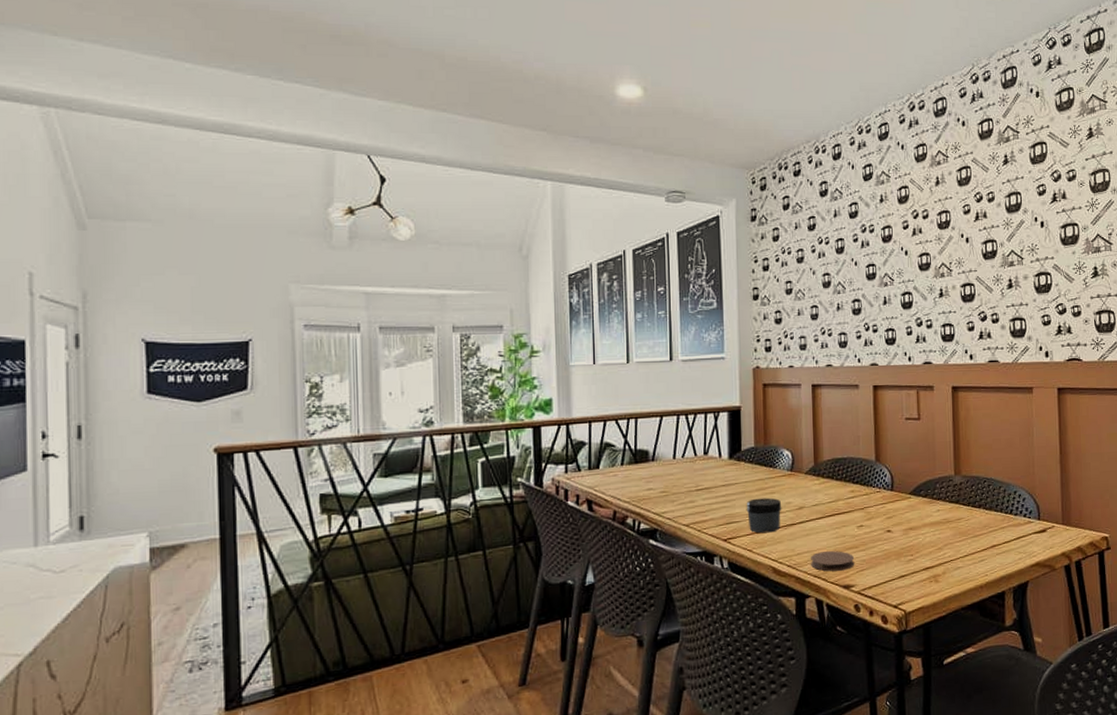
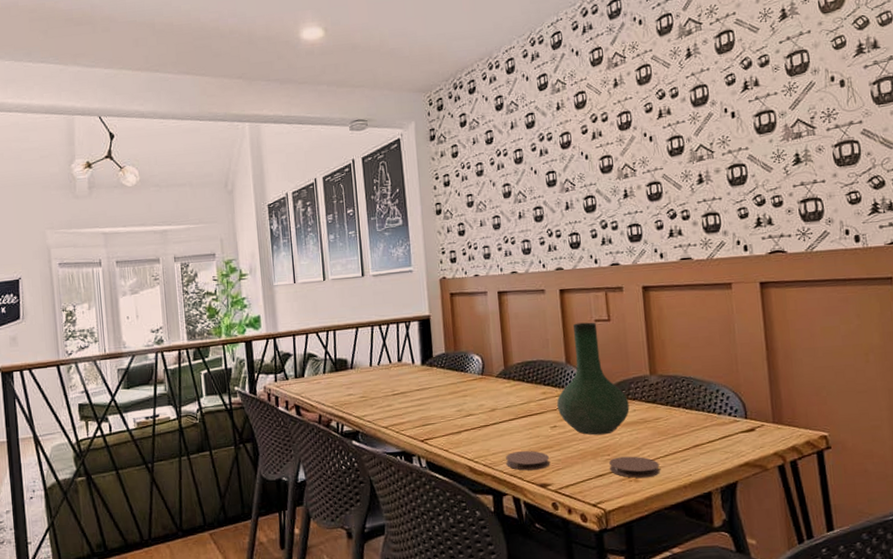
jar: present [746,497,782,534] -> none [440,400,475,435]
vase: none [865,420,934,535] -> present [557,322,630,436]
coaster: none [911,556,959,578] -> present [608,456,660,478]

